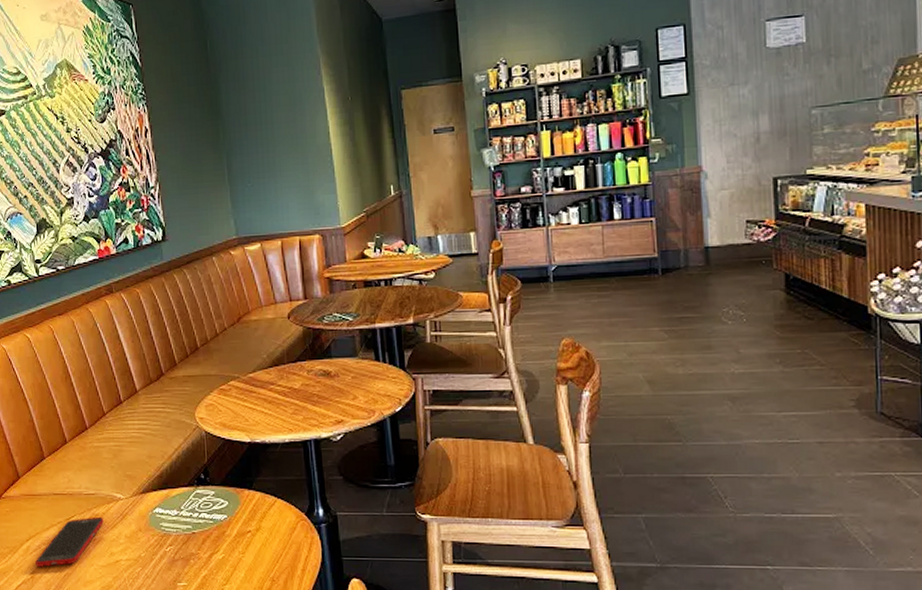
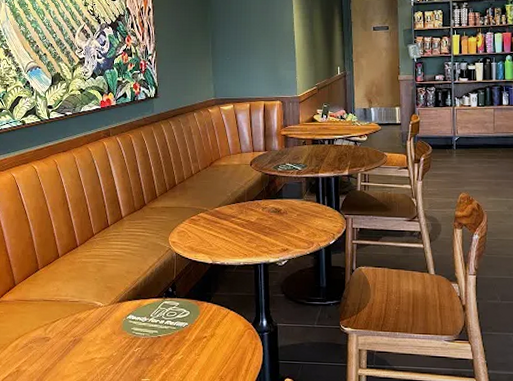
cell phone: present [35,516,104,567] -> none [22,320,84,362]

